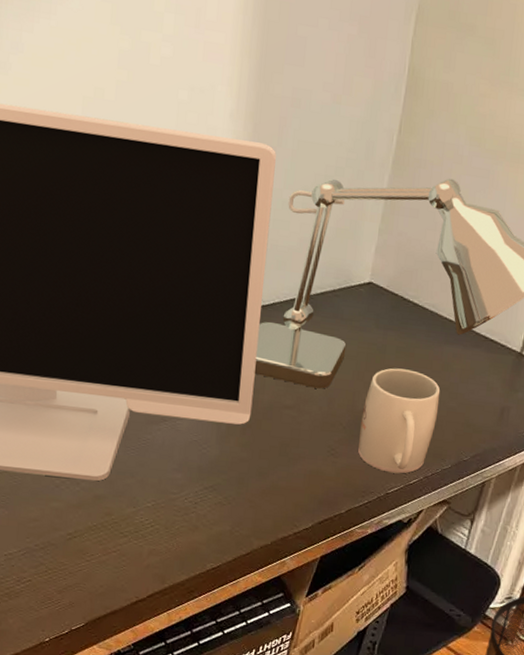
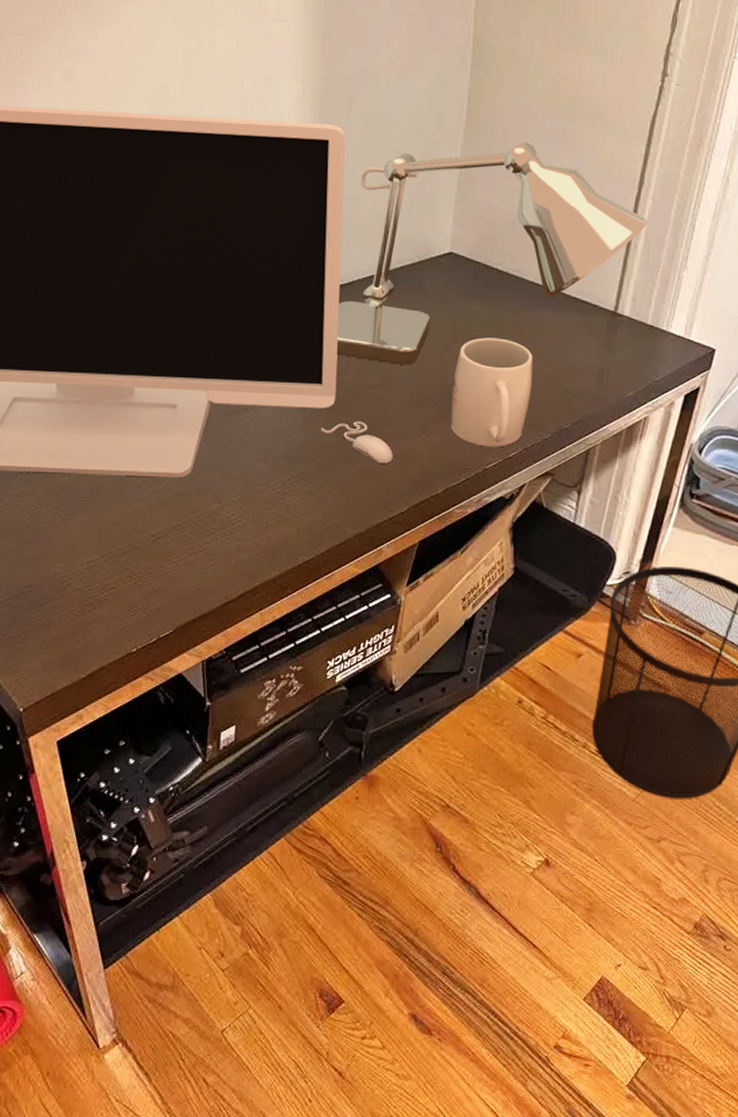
computer mouse: none [235,439,302,482] -> present [321,421,393,463]

